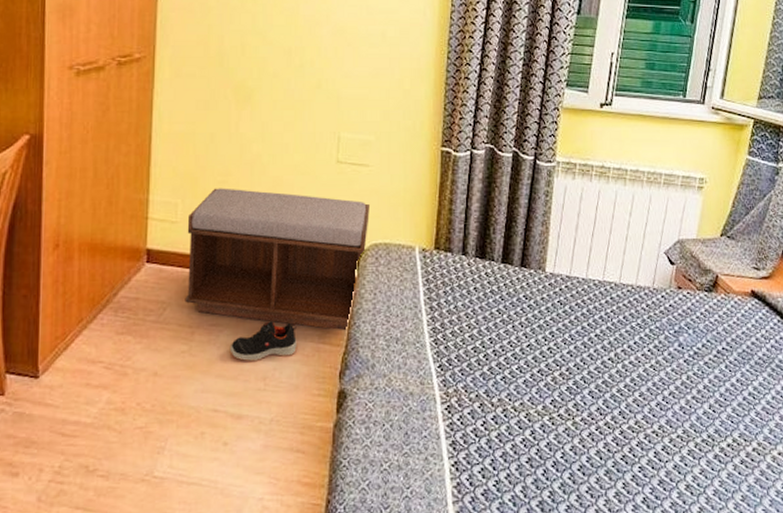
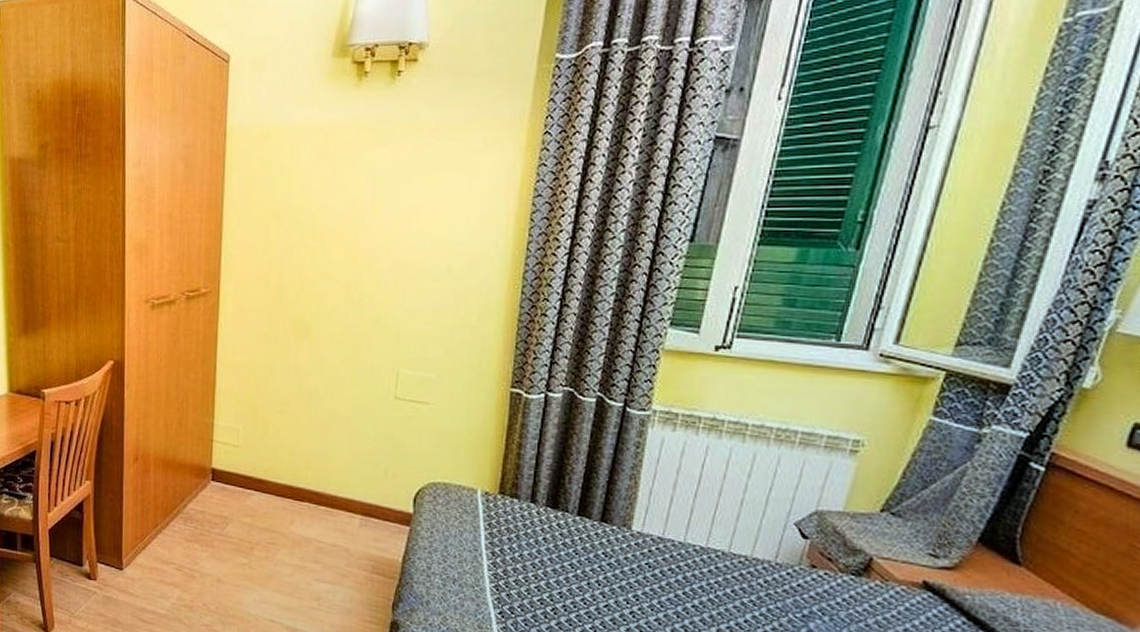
bench: present [184,188,370,331] -> none [245,417,428,565]
shoe: present [229,321,298,361] -> none [286,546,351,582]

